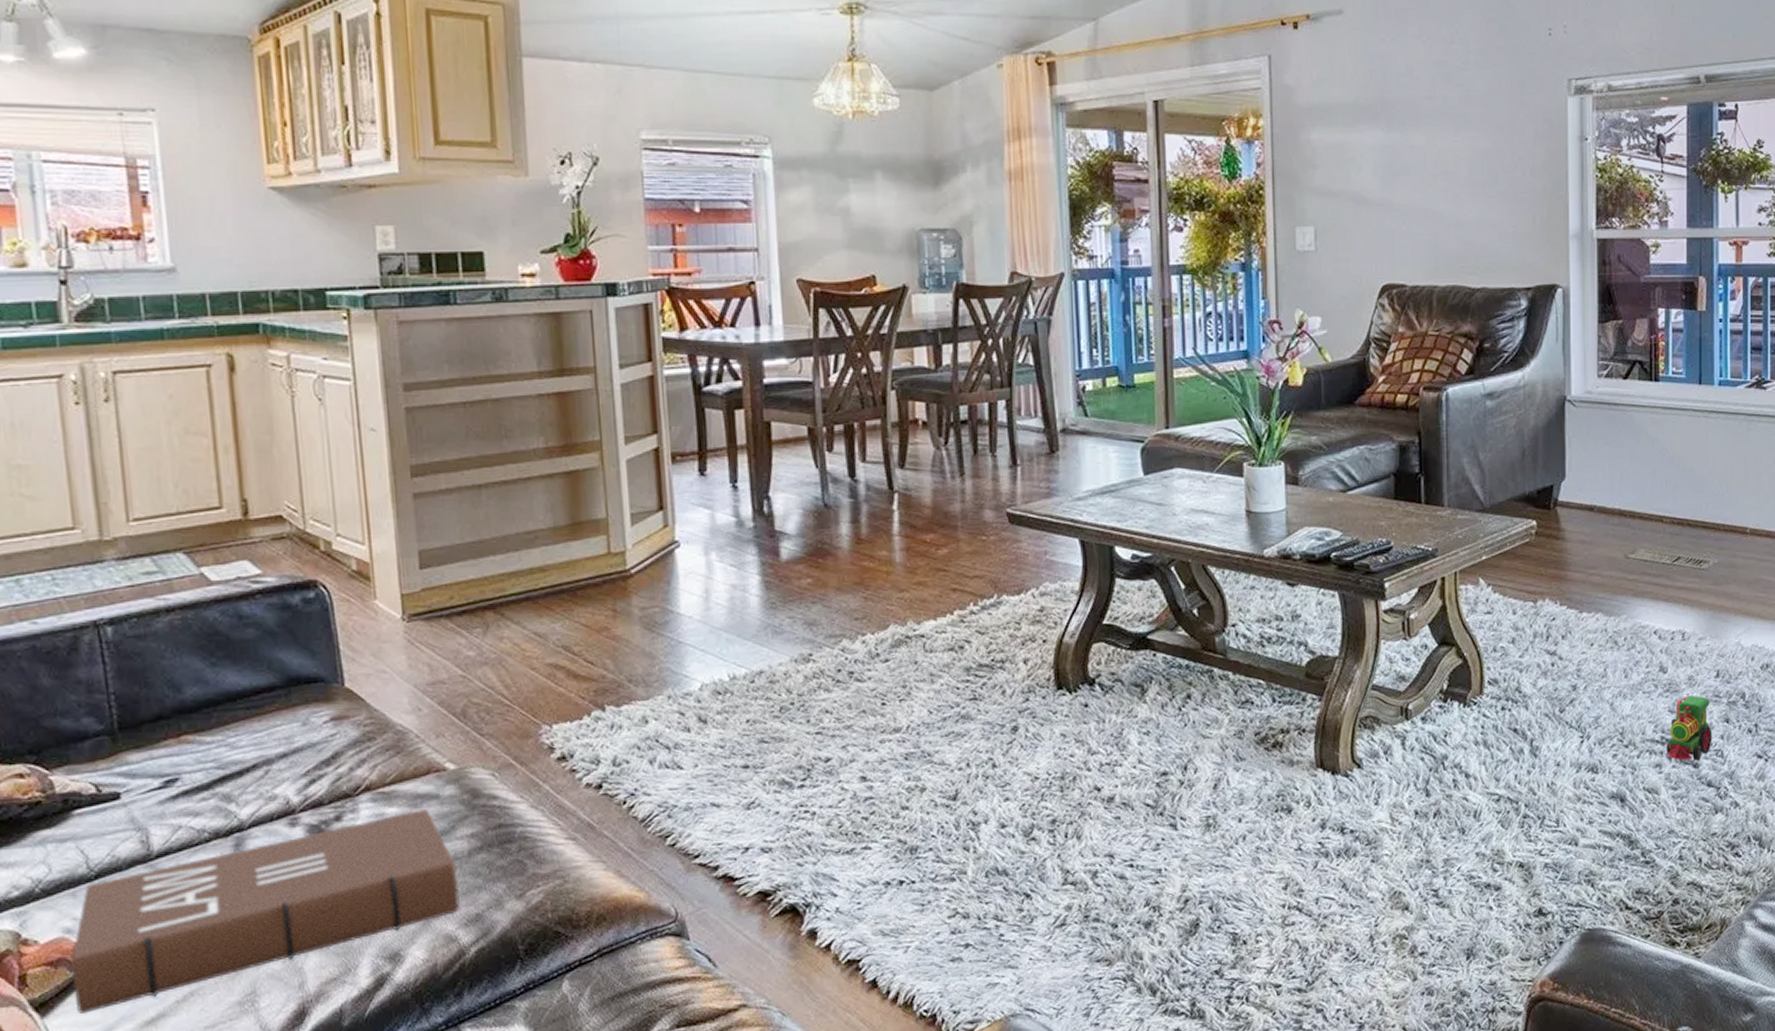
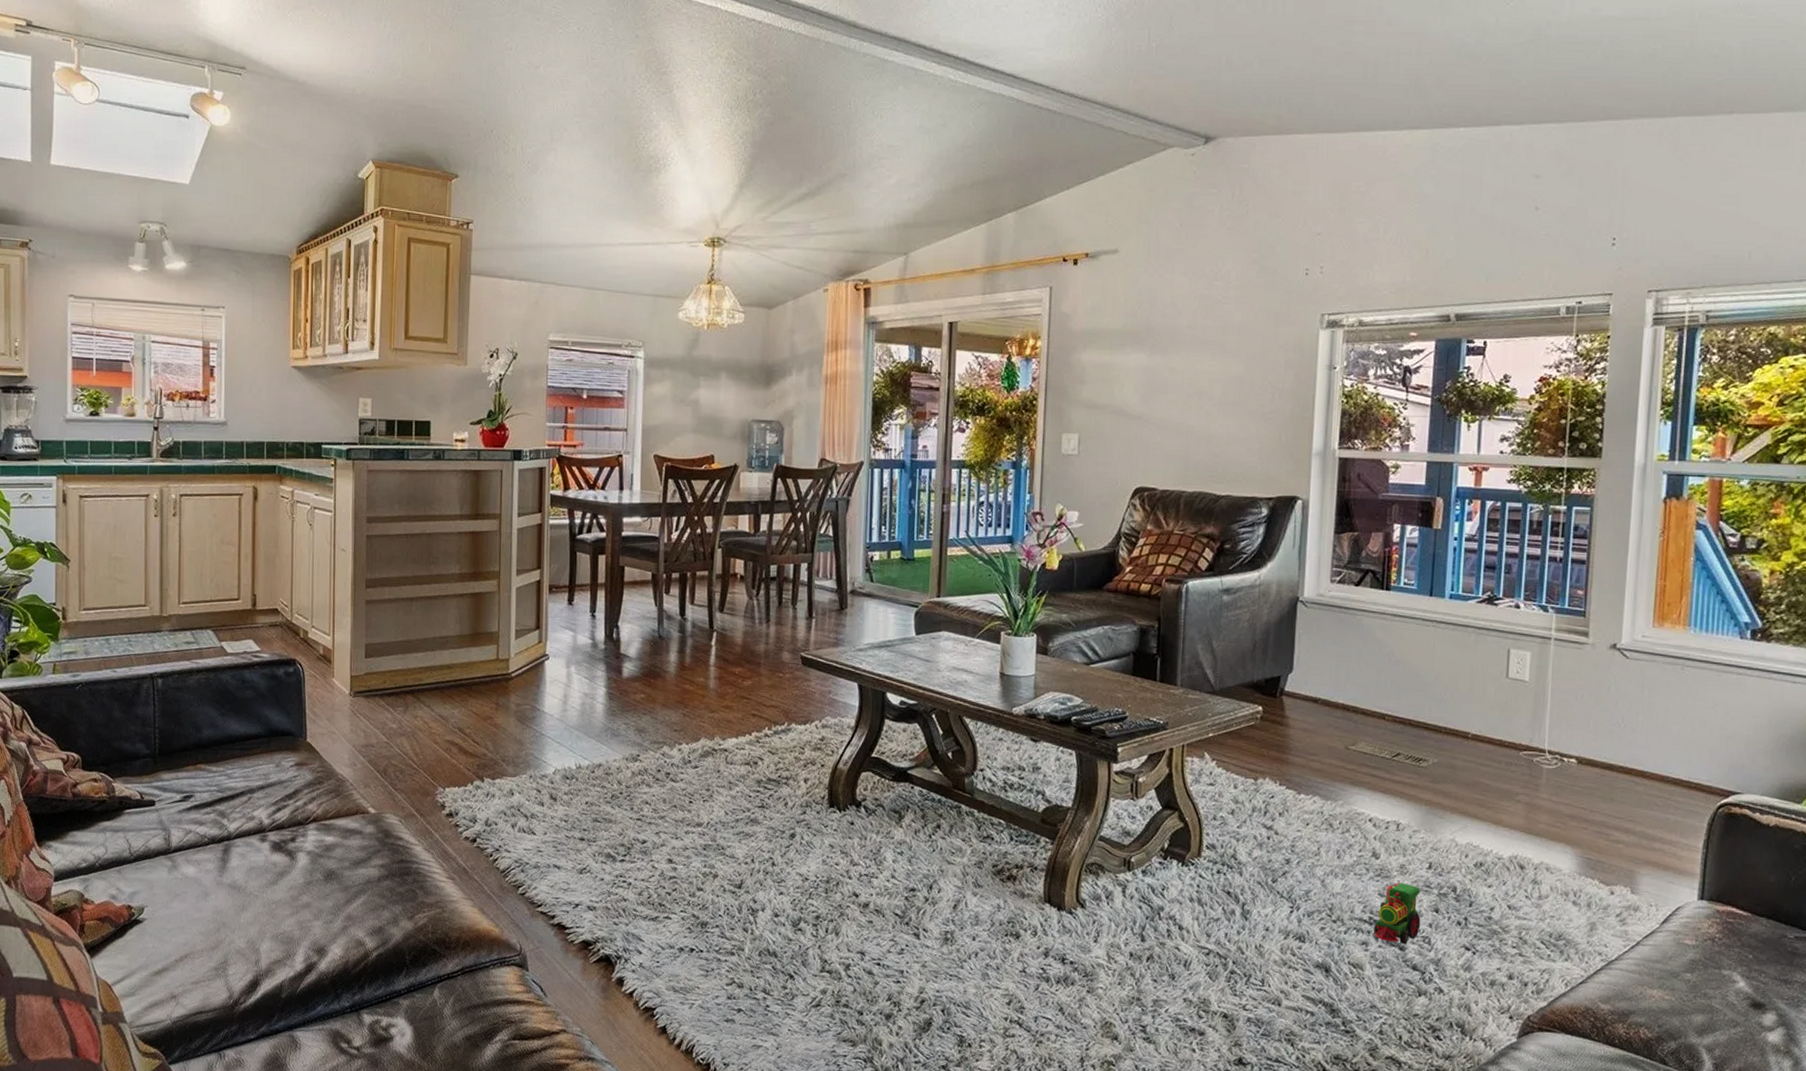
book: present [71,809,460,1015] -> none [112,841,369,960]

